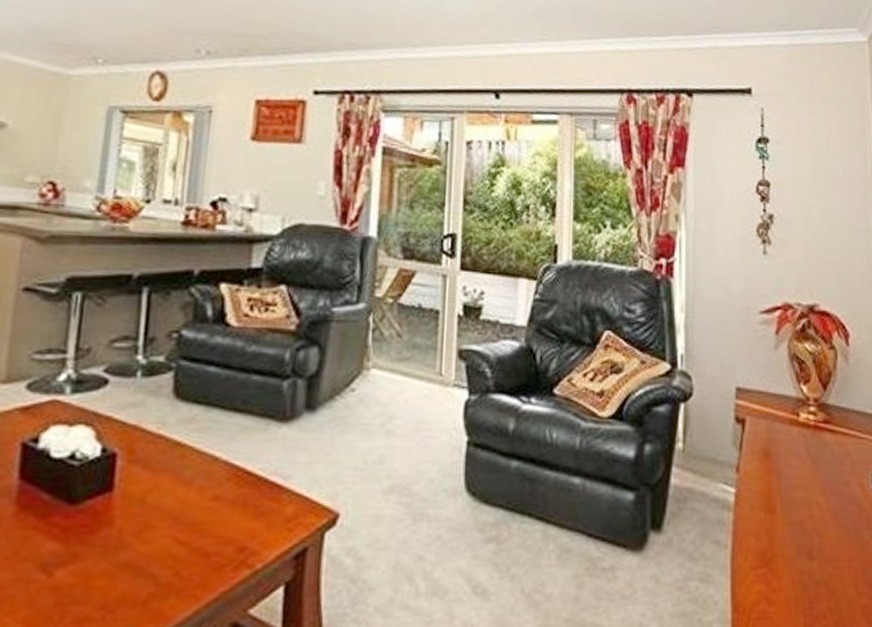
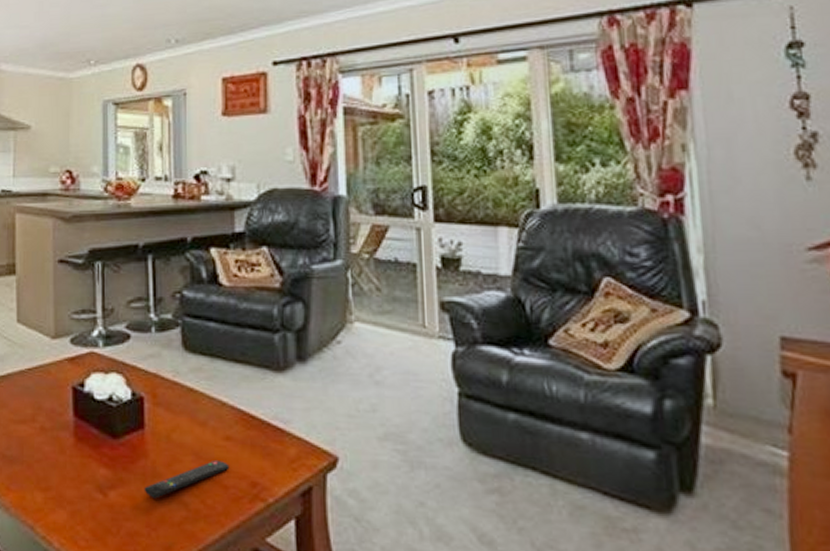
remote control: none [103,523,215,574] -> present [144,459,230,499]

